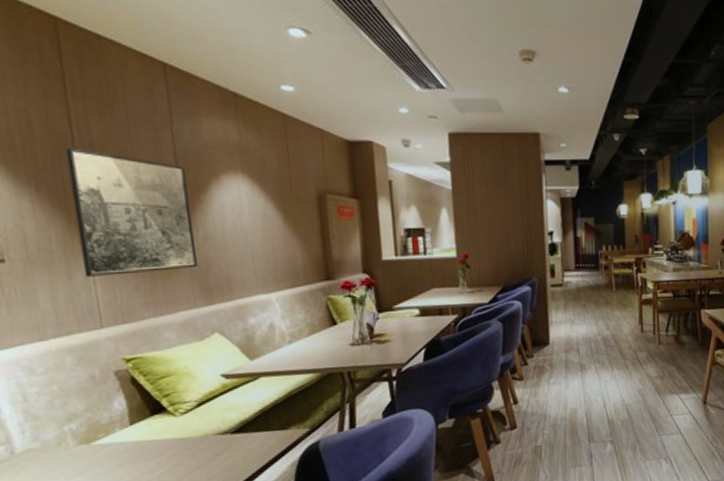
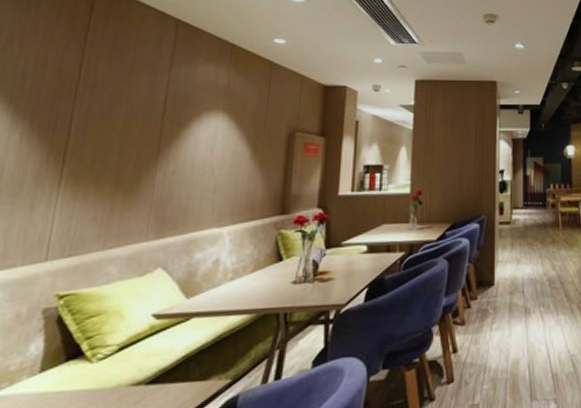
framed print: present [65,148,198,277] -> none [47,88,173,208]

